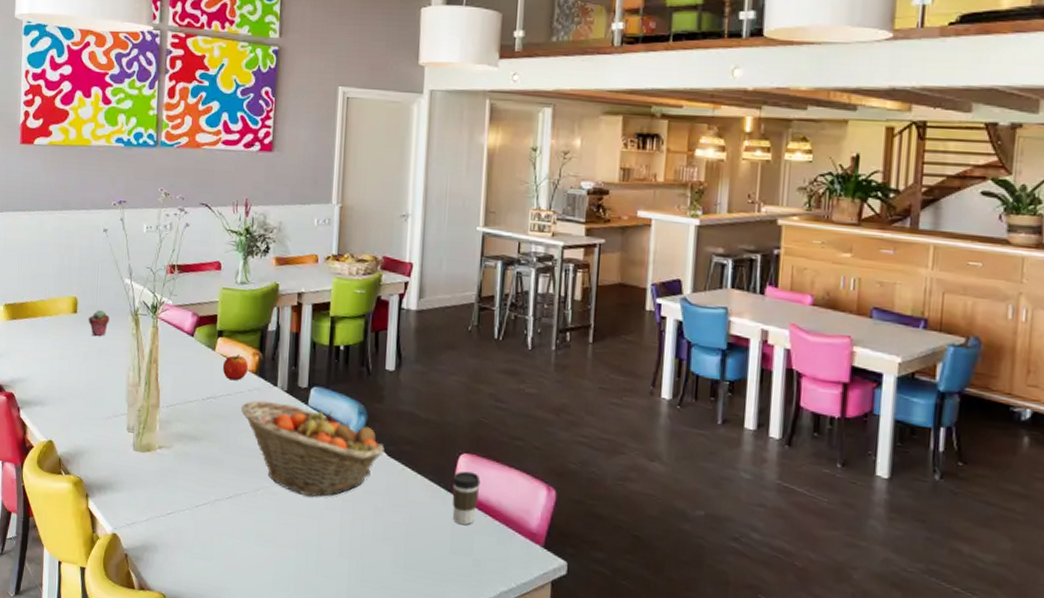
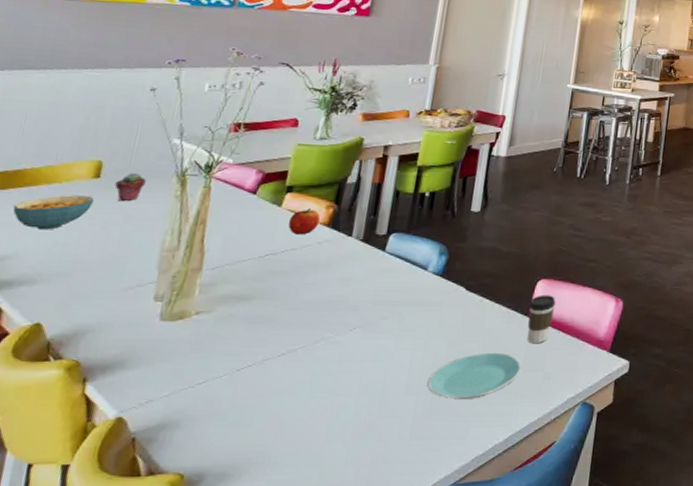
cereal bowl: none [23,327,76,358] -> present [13,195,95,230]
fruit basket: present [241,400,385,497] -> none [306,251,464,341]
plate: none [359,525,449,574] -> present [428,352,521,399]

